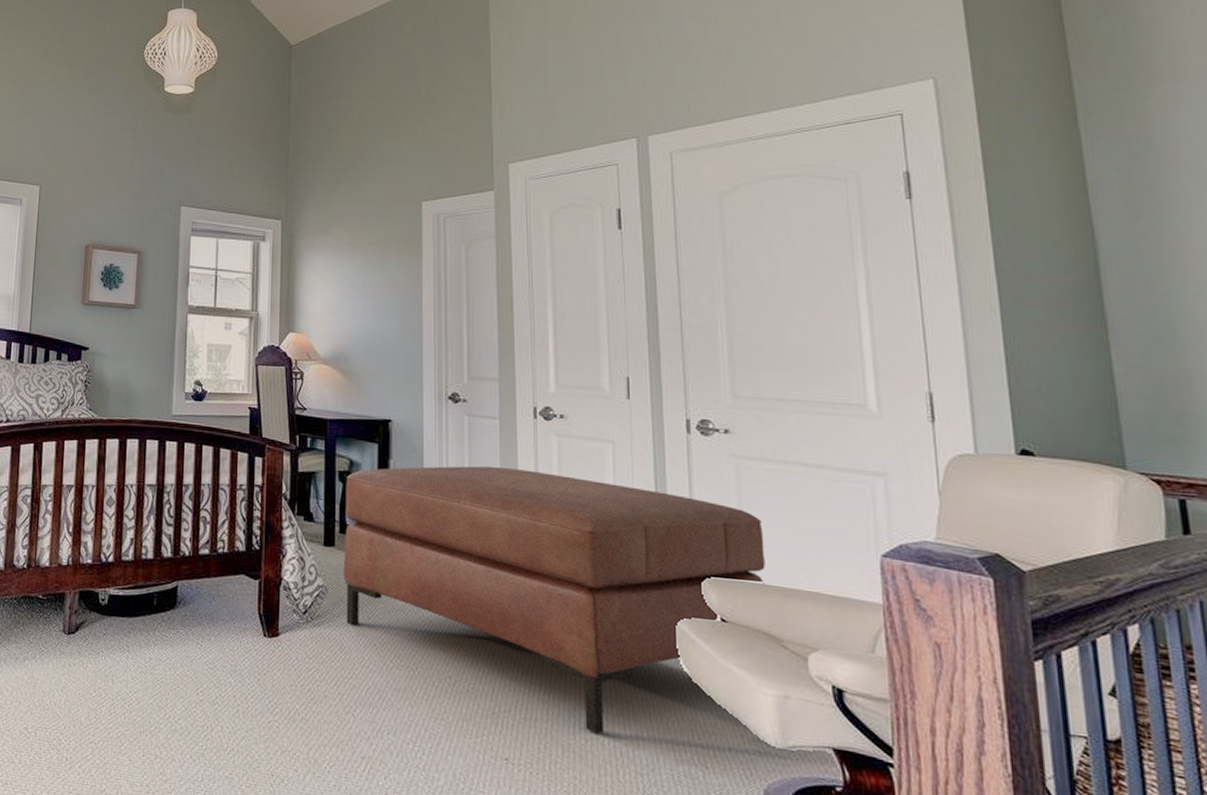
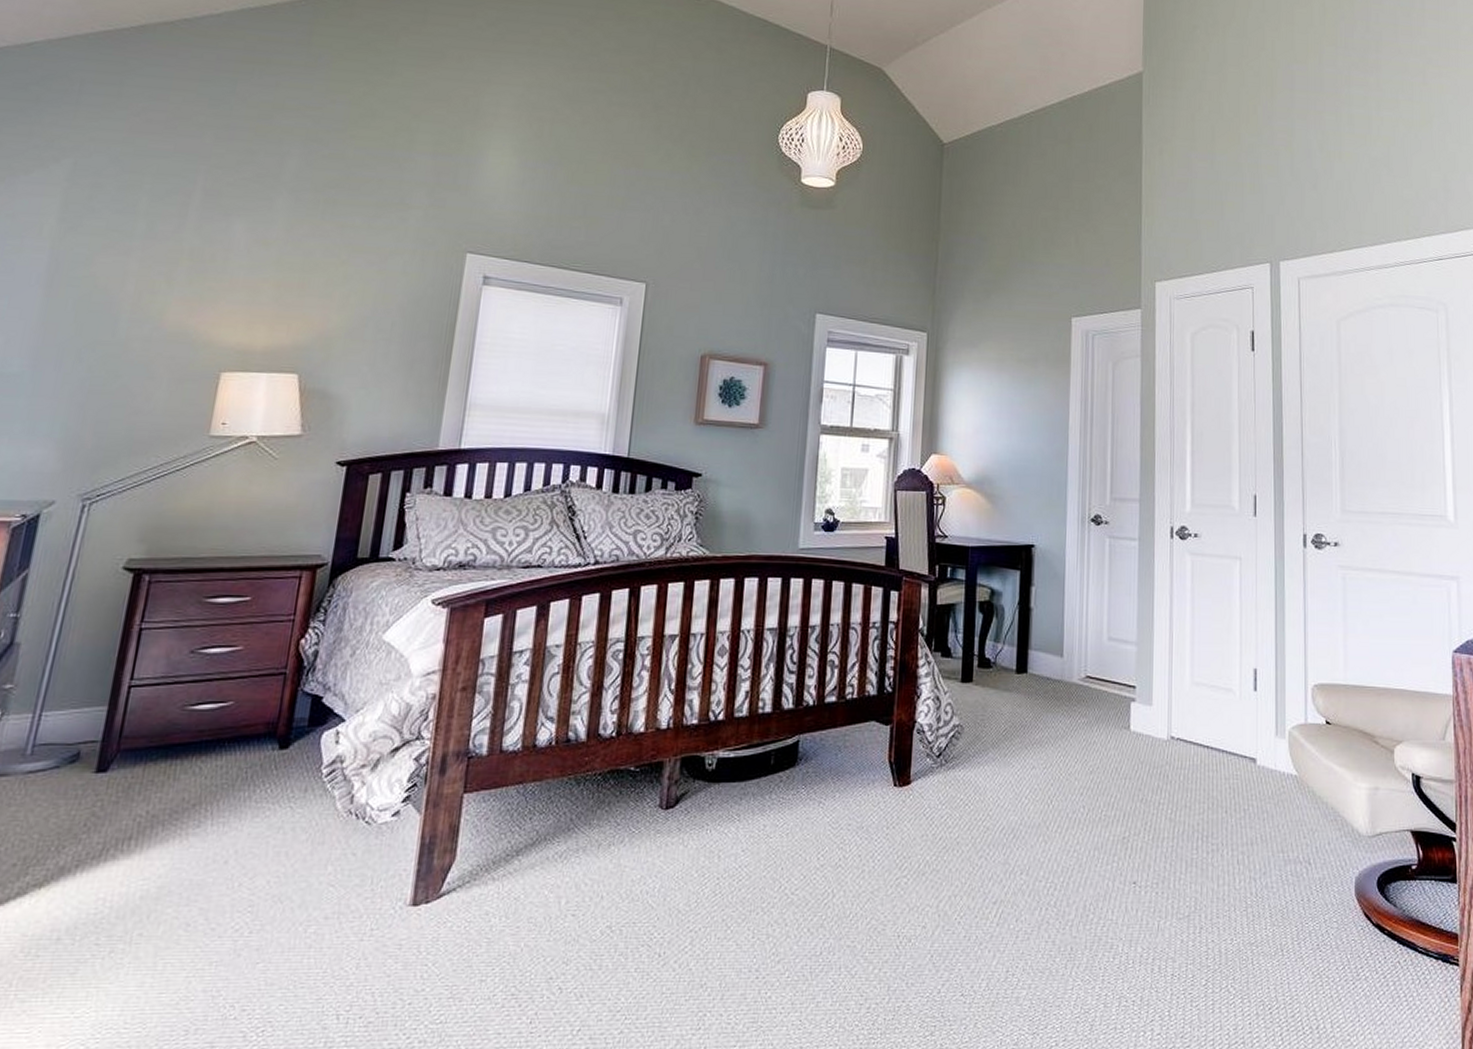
ottoman: present [343,465,765,734] -> none [980,589,1363,845]

